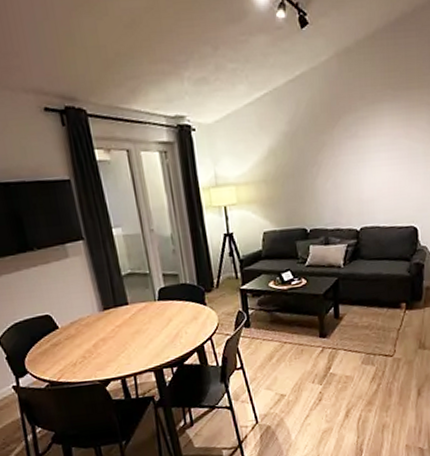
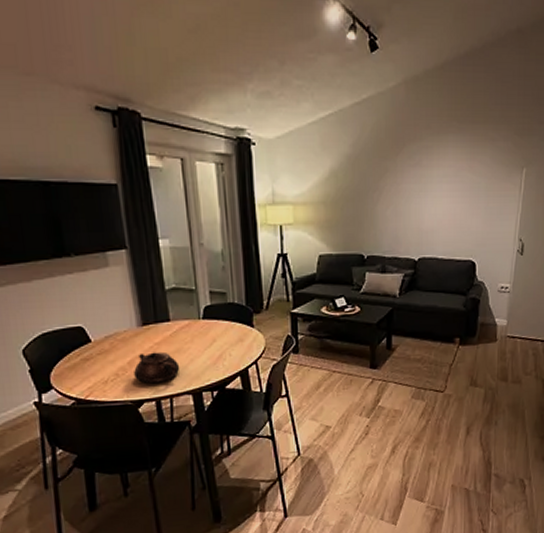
teapot: none [99,333,141,364] -> present [134,351,180,384]

